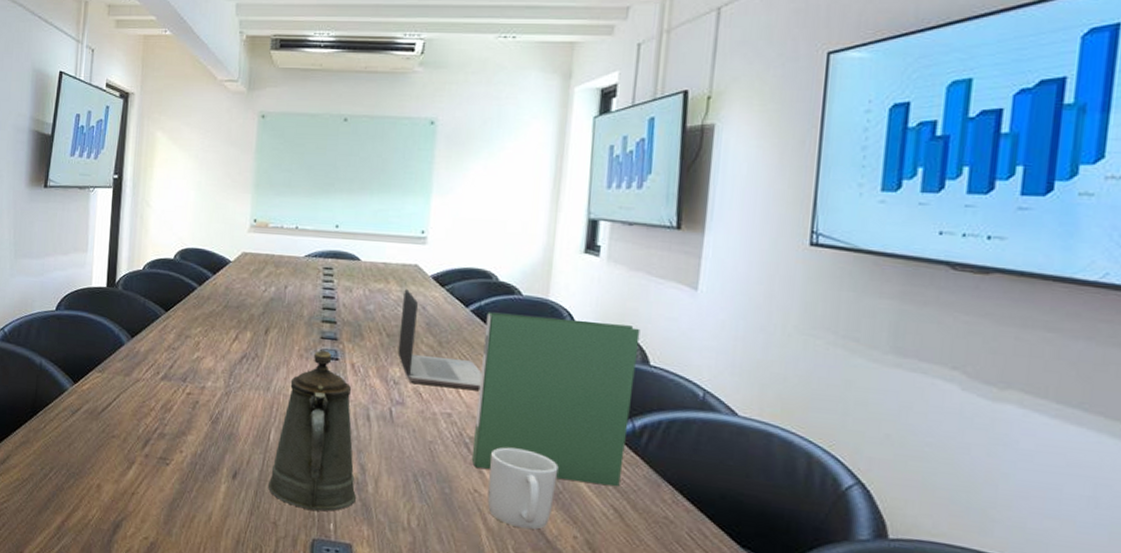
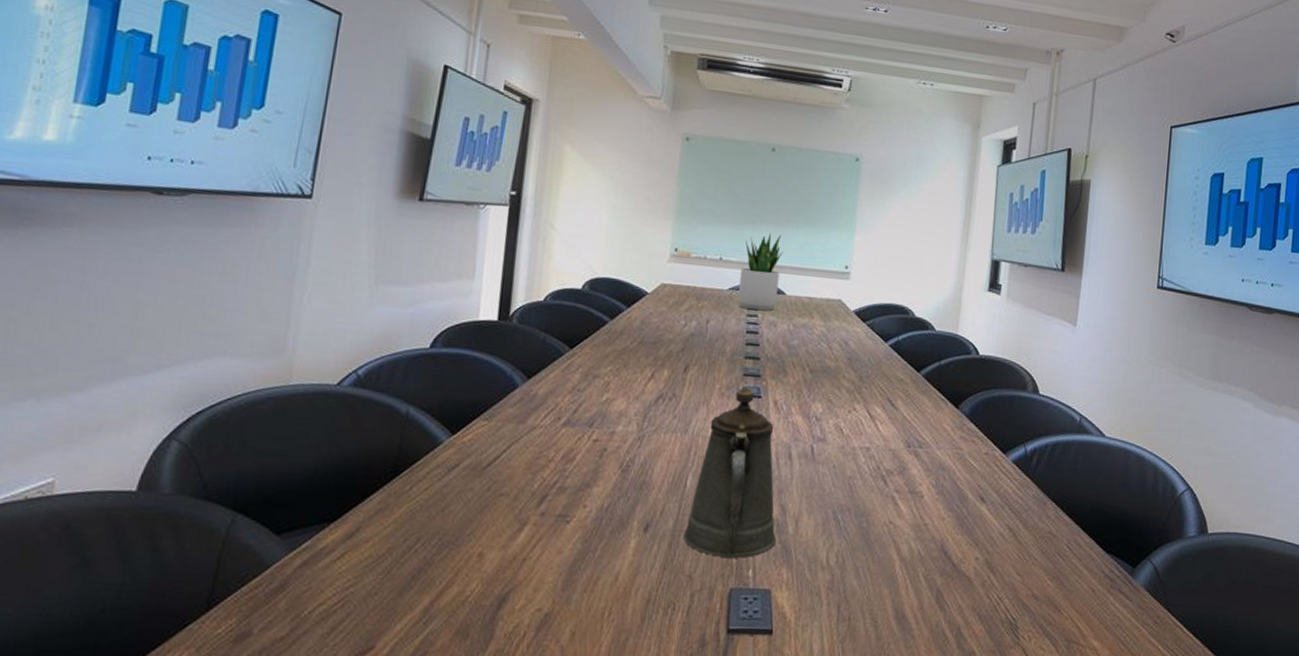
planter: none [314,201,357,277] -> present [738,233,783,312]
laptop computer: present [397,288,482,392] -> none [820,323,898,424]
binder: present [471,312,640,487] -> none [887,346,1032,508]
mug: present [487,447,559,530] -> none [901,477,964,556]

